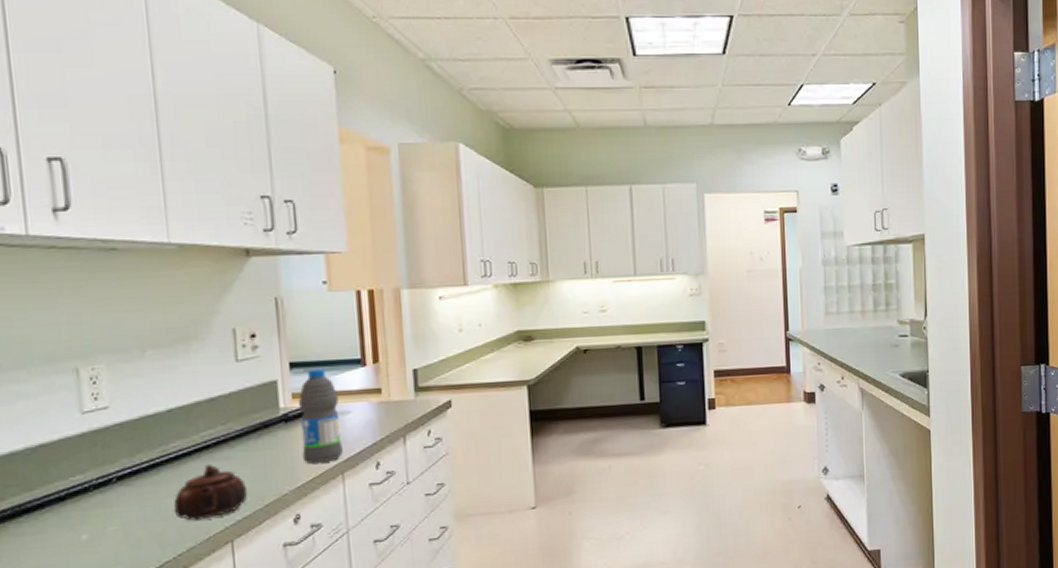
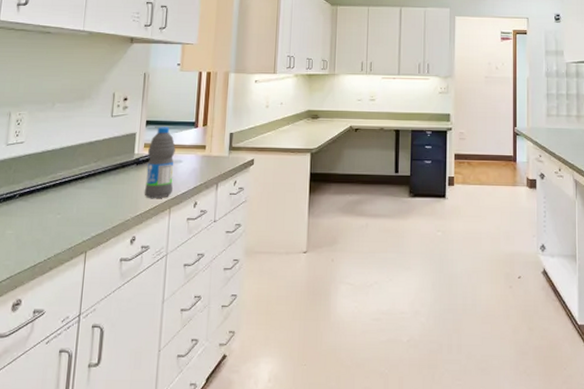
teapot: present [174,463,248,521] -> none [52,190,103,233]

